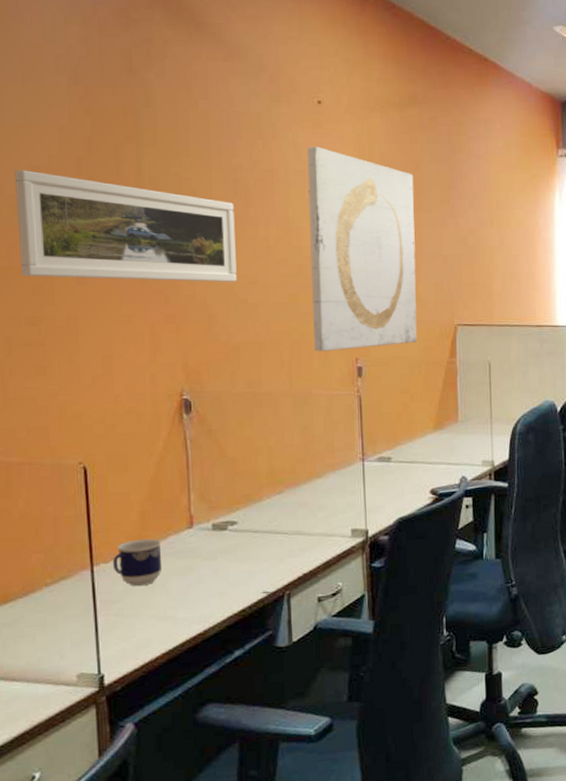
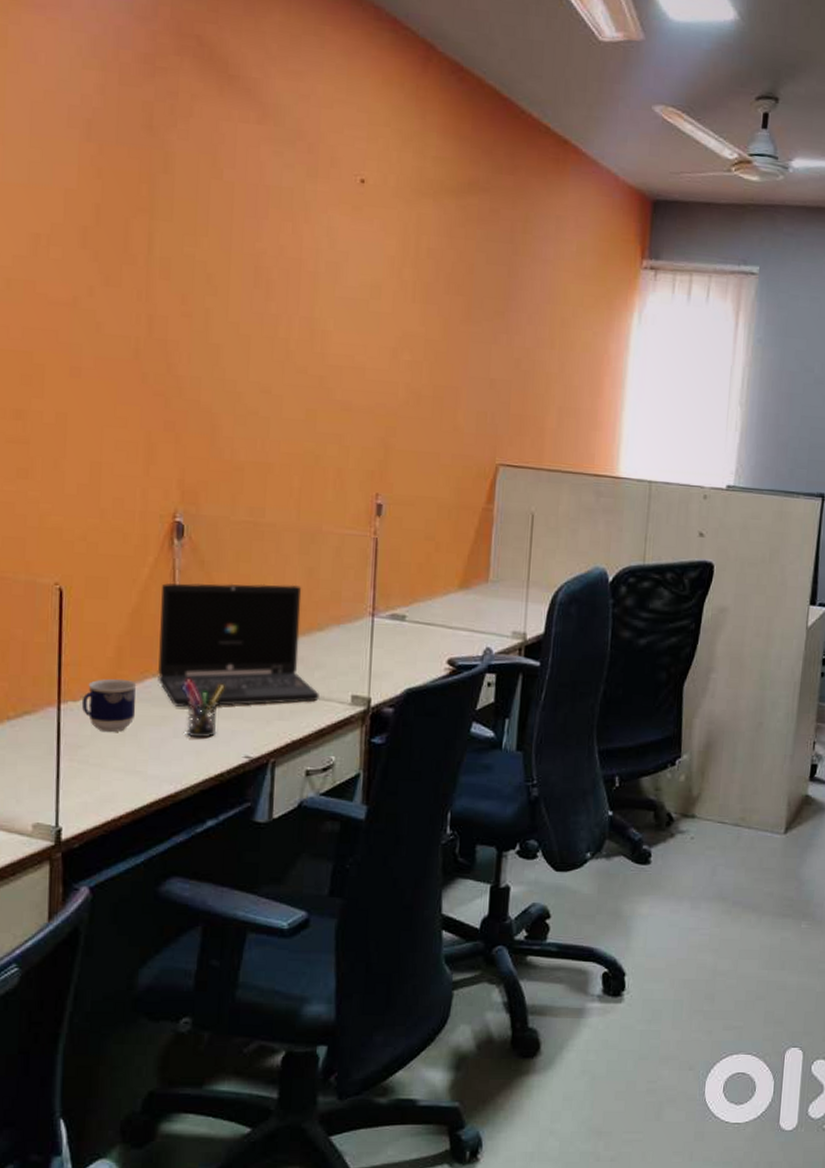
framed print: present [15,170,237,282] -> none [10,237,253,389]
laptop: none [176,441,323,557] -> present [157,582,319,707]
pen holder: none [201,532,240,582] -> present [181,679,225,738]
wall art: present [307,146,417,352] -> none [329,234,465,482]

